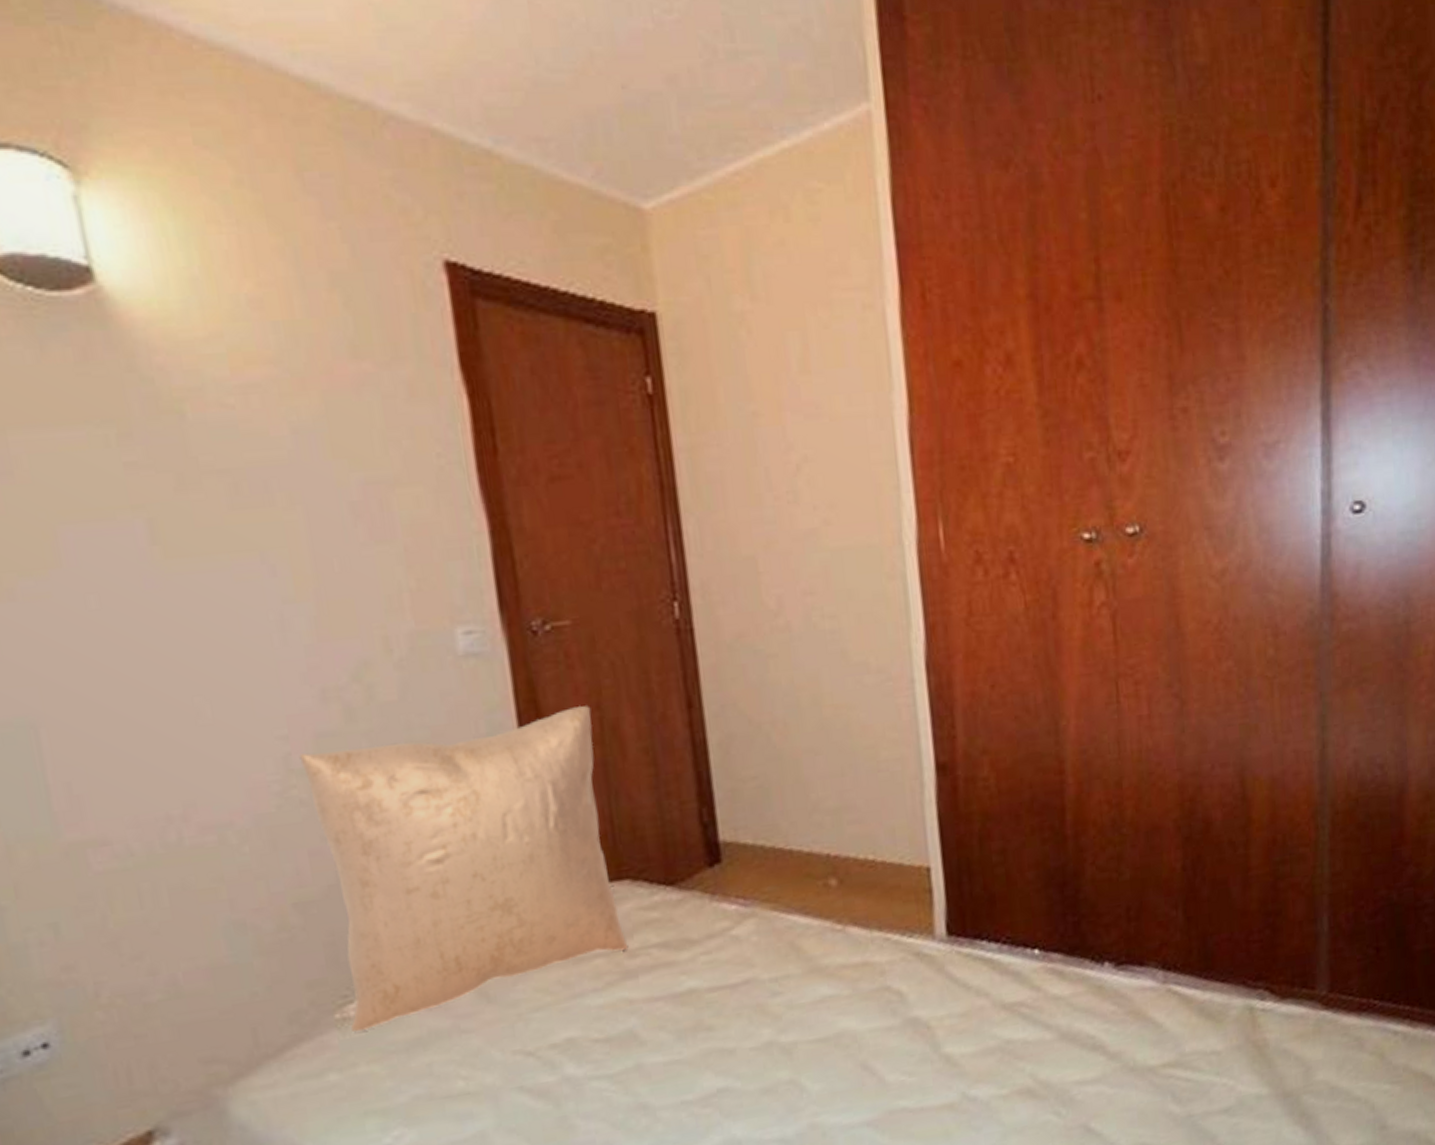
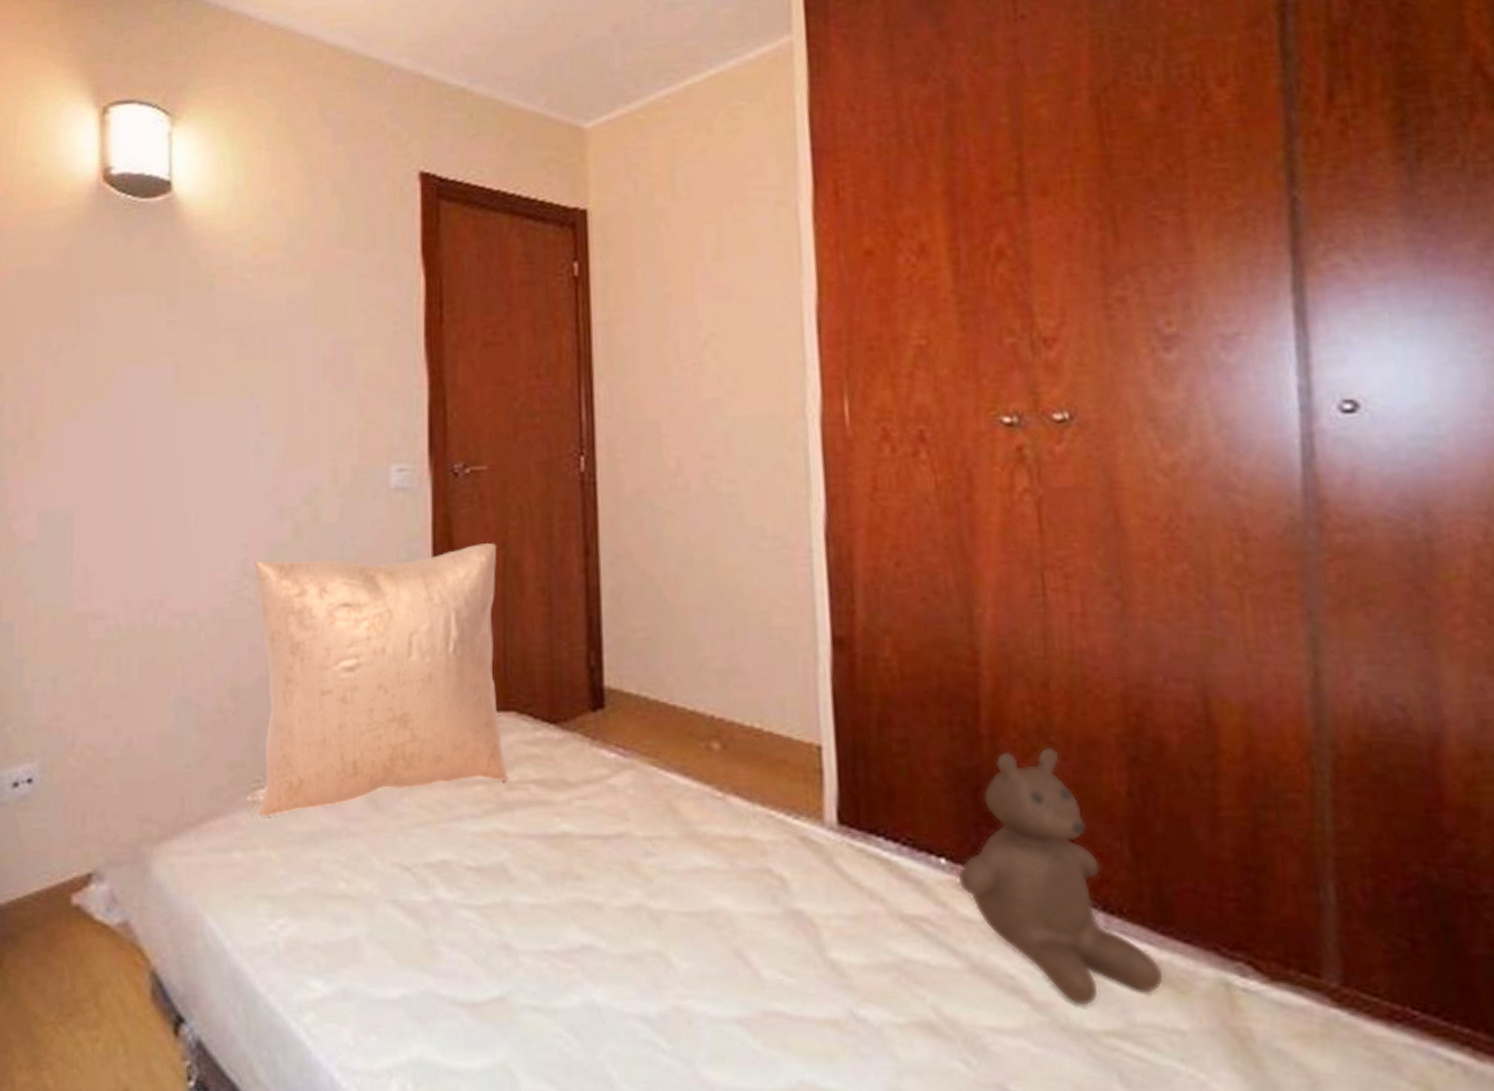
teddy bear: none [1048,838,1206,1049] -> present [957,746,1164,1006]

